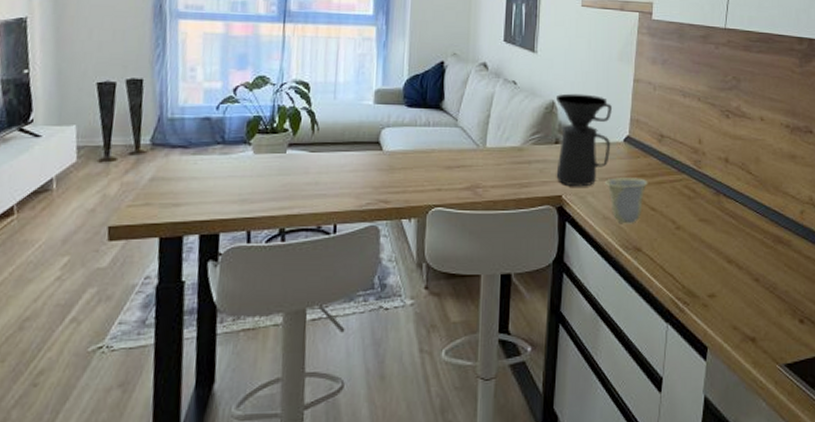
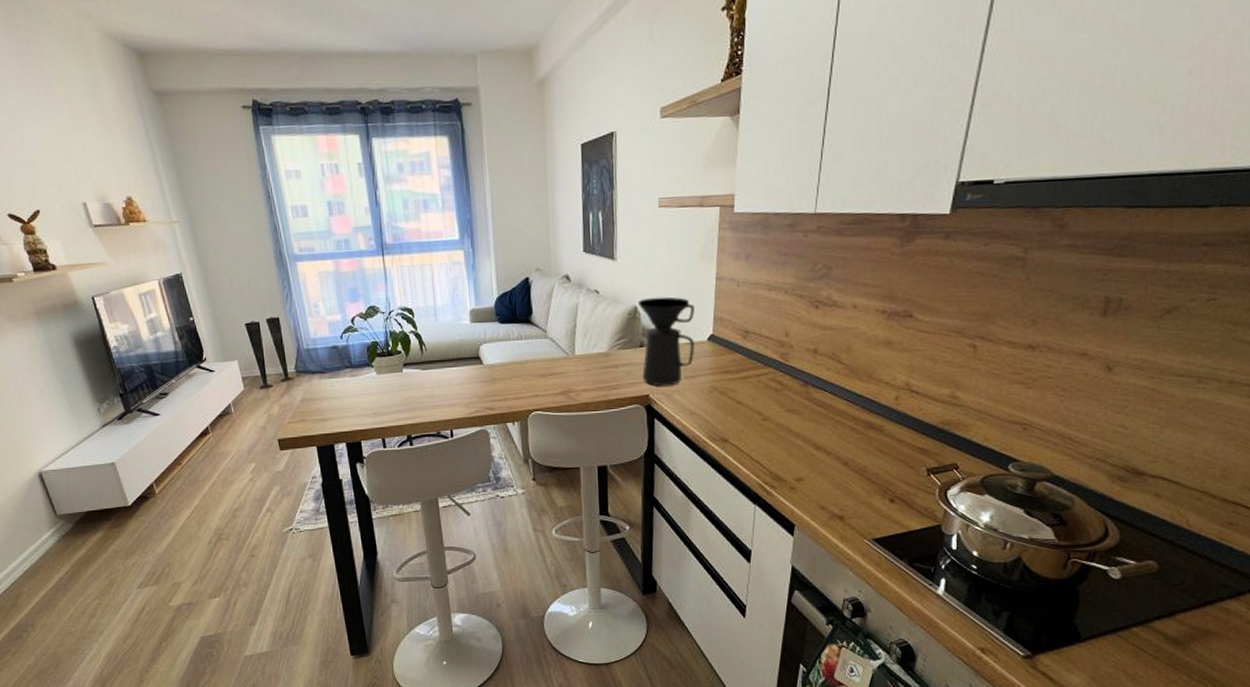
cup: present [605,177,648,224] -> none [691,374,734,418]

